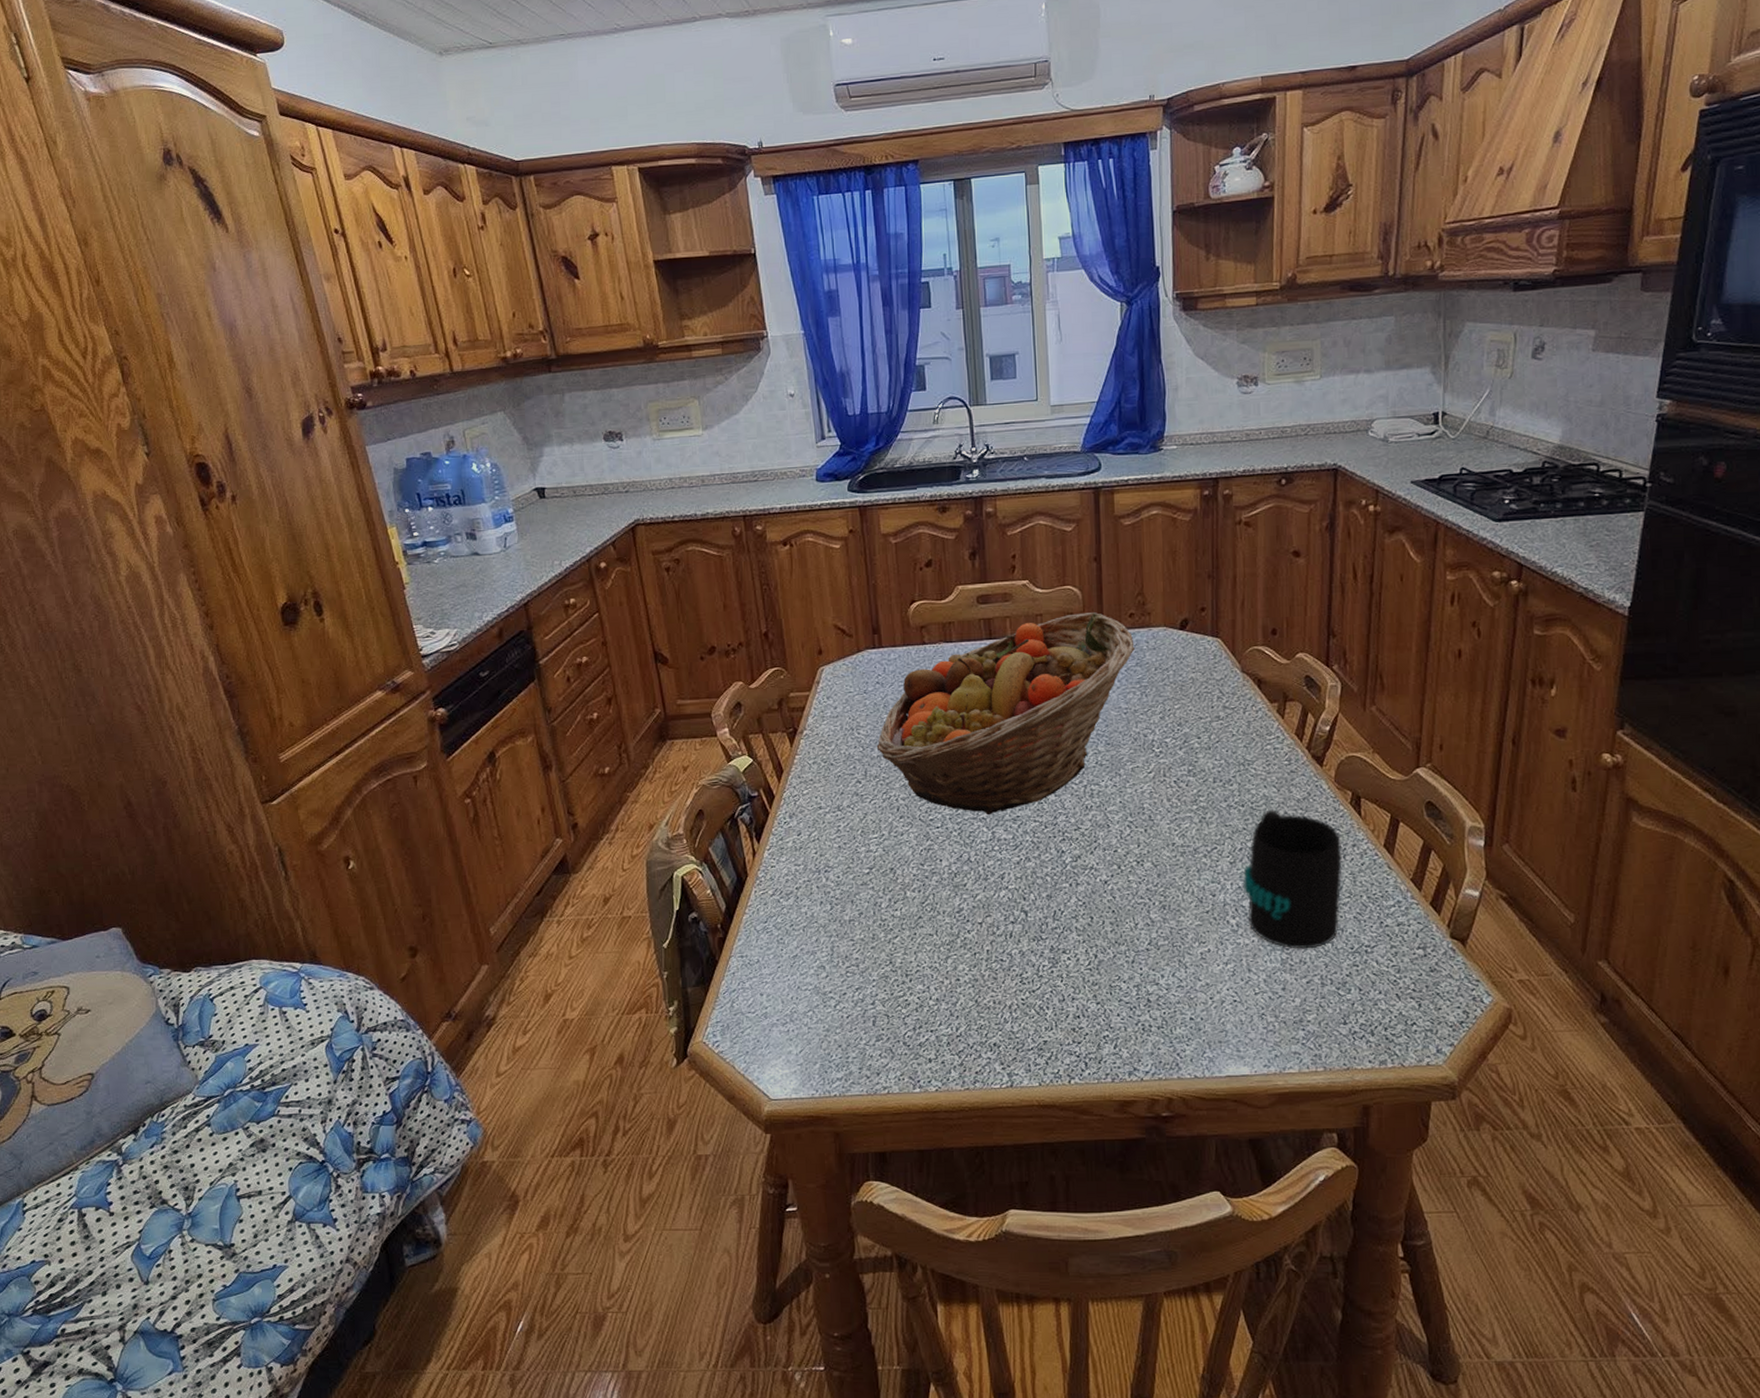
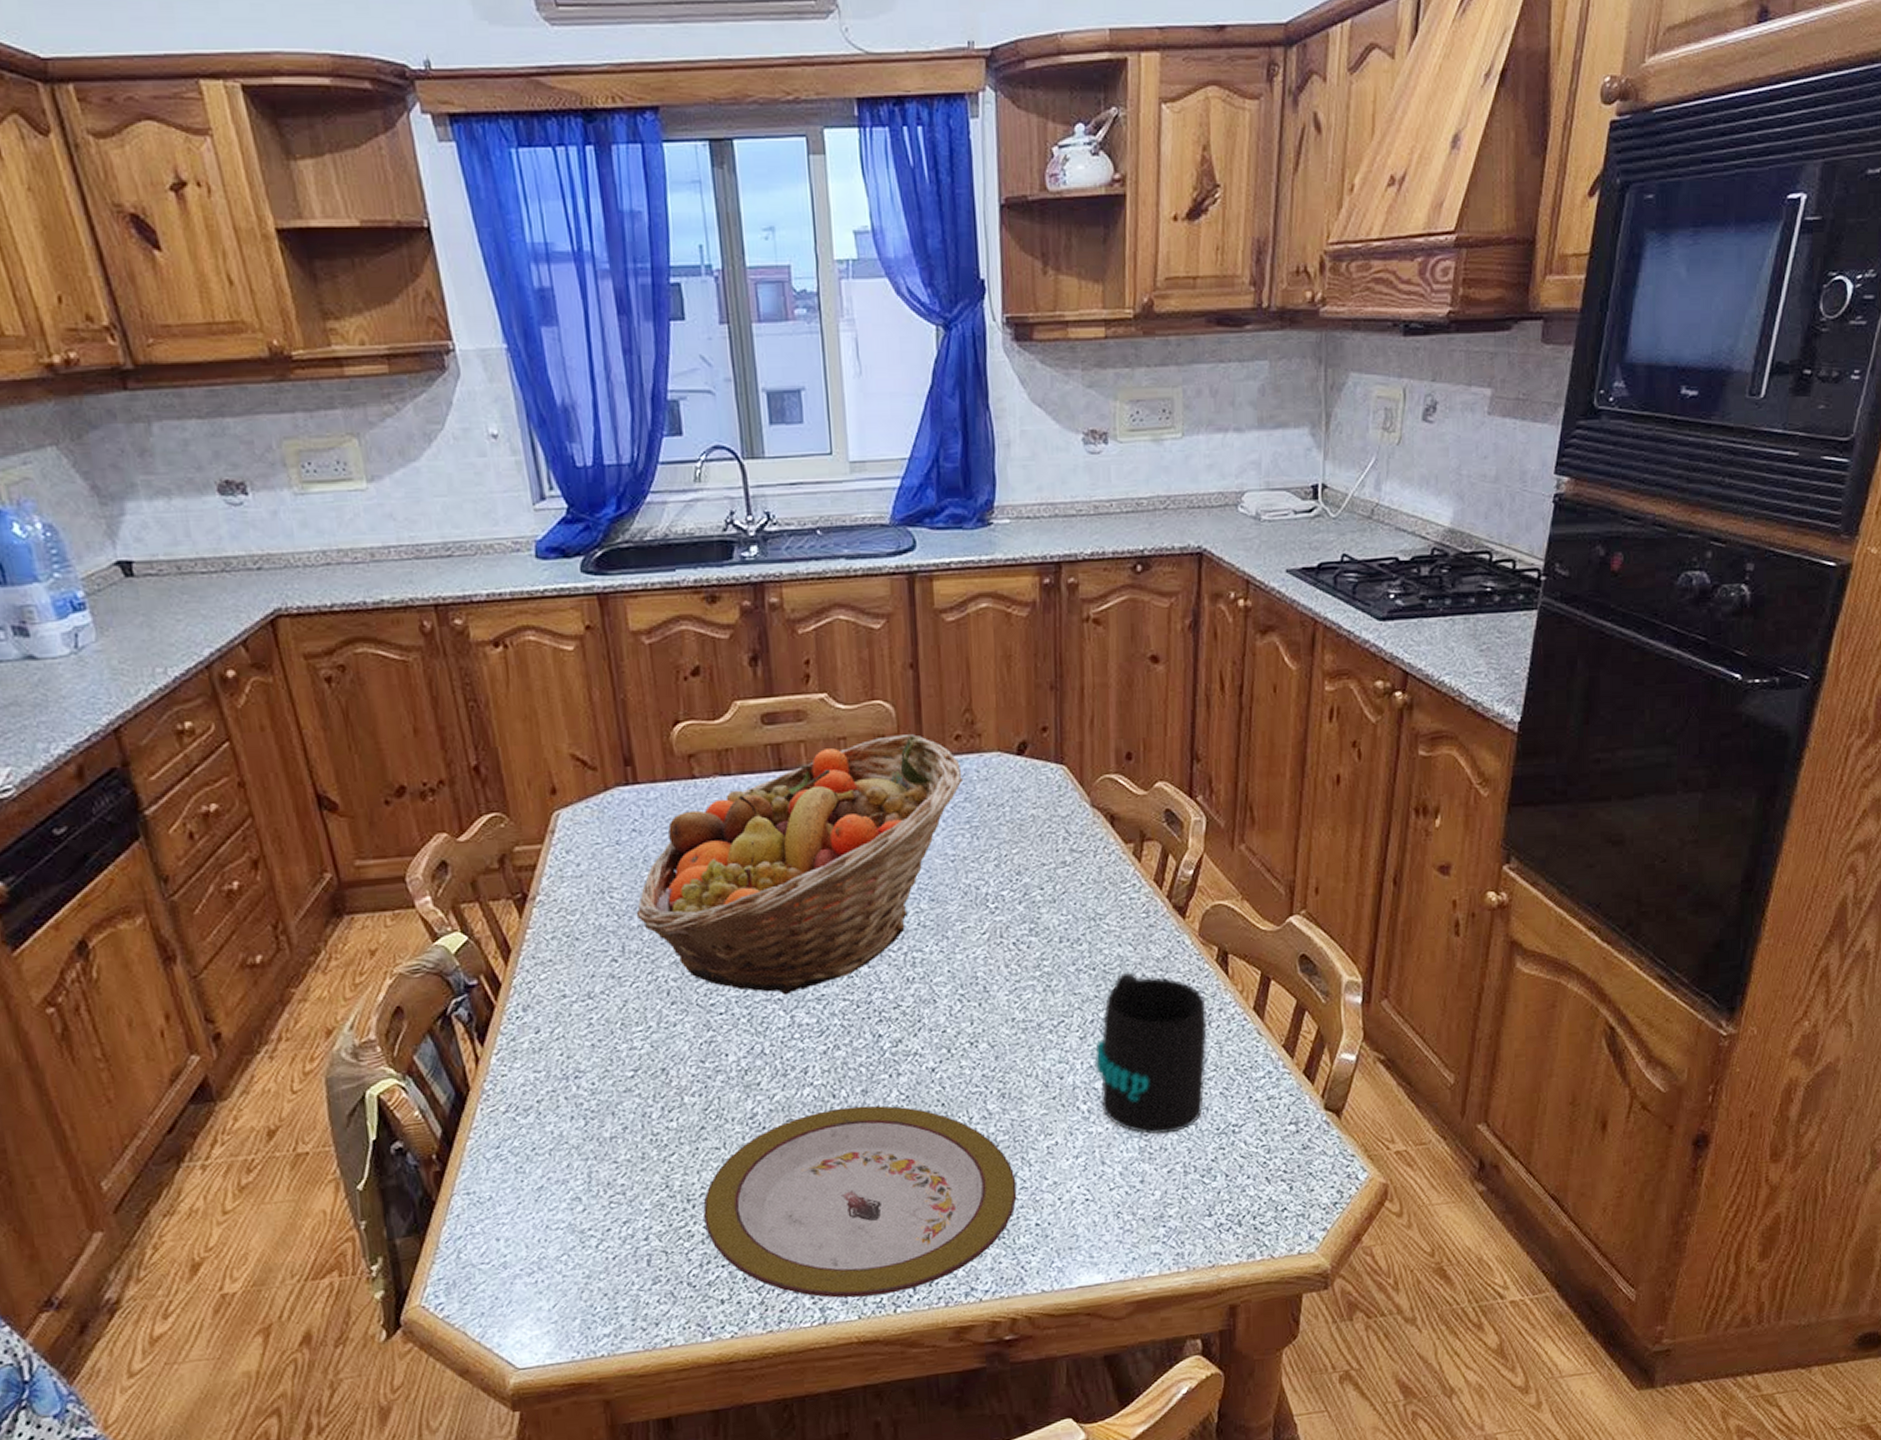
plate: none [918,908,1174,1067] -> present [703,1105,1017,1298]

